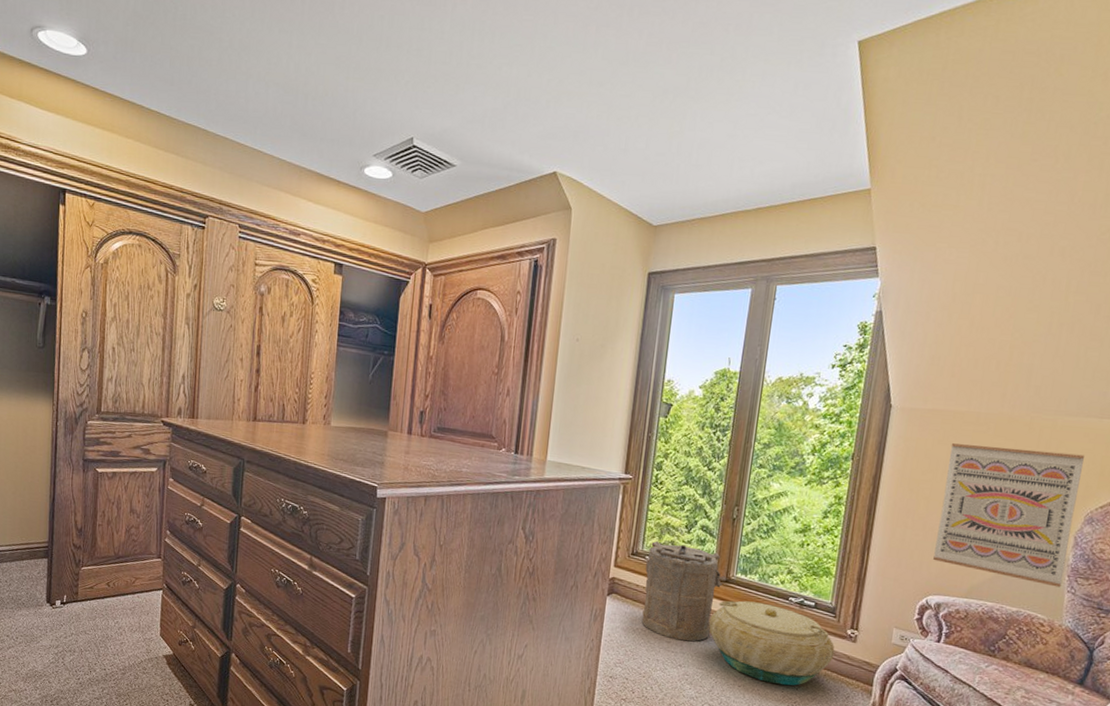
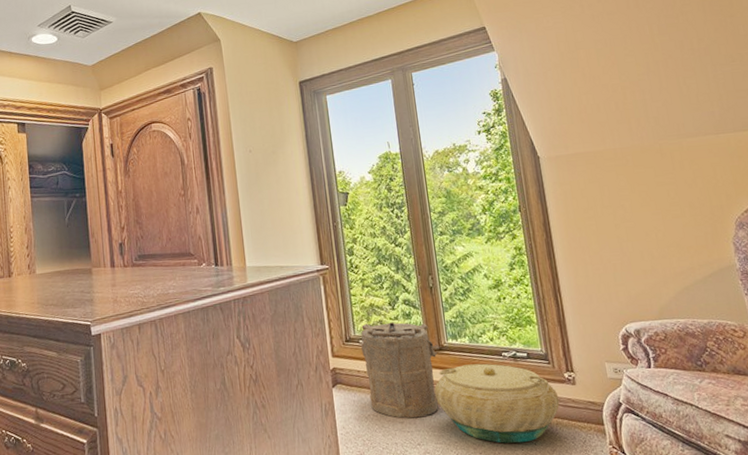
wall art: present [933,443,1084,587] -> none [600,168,738,293]

